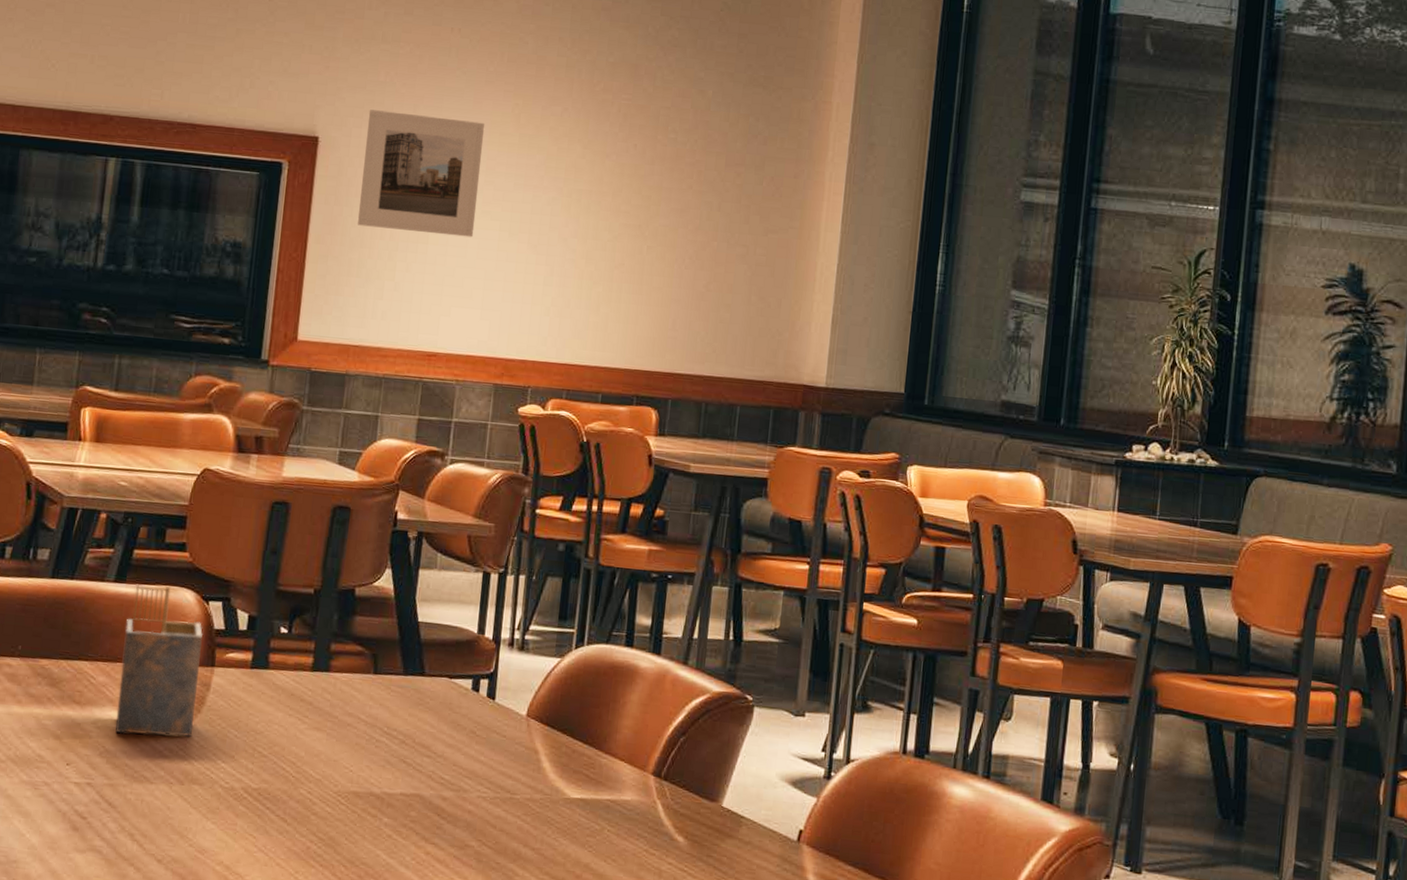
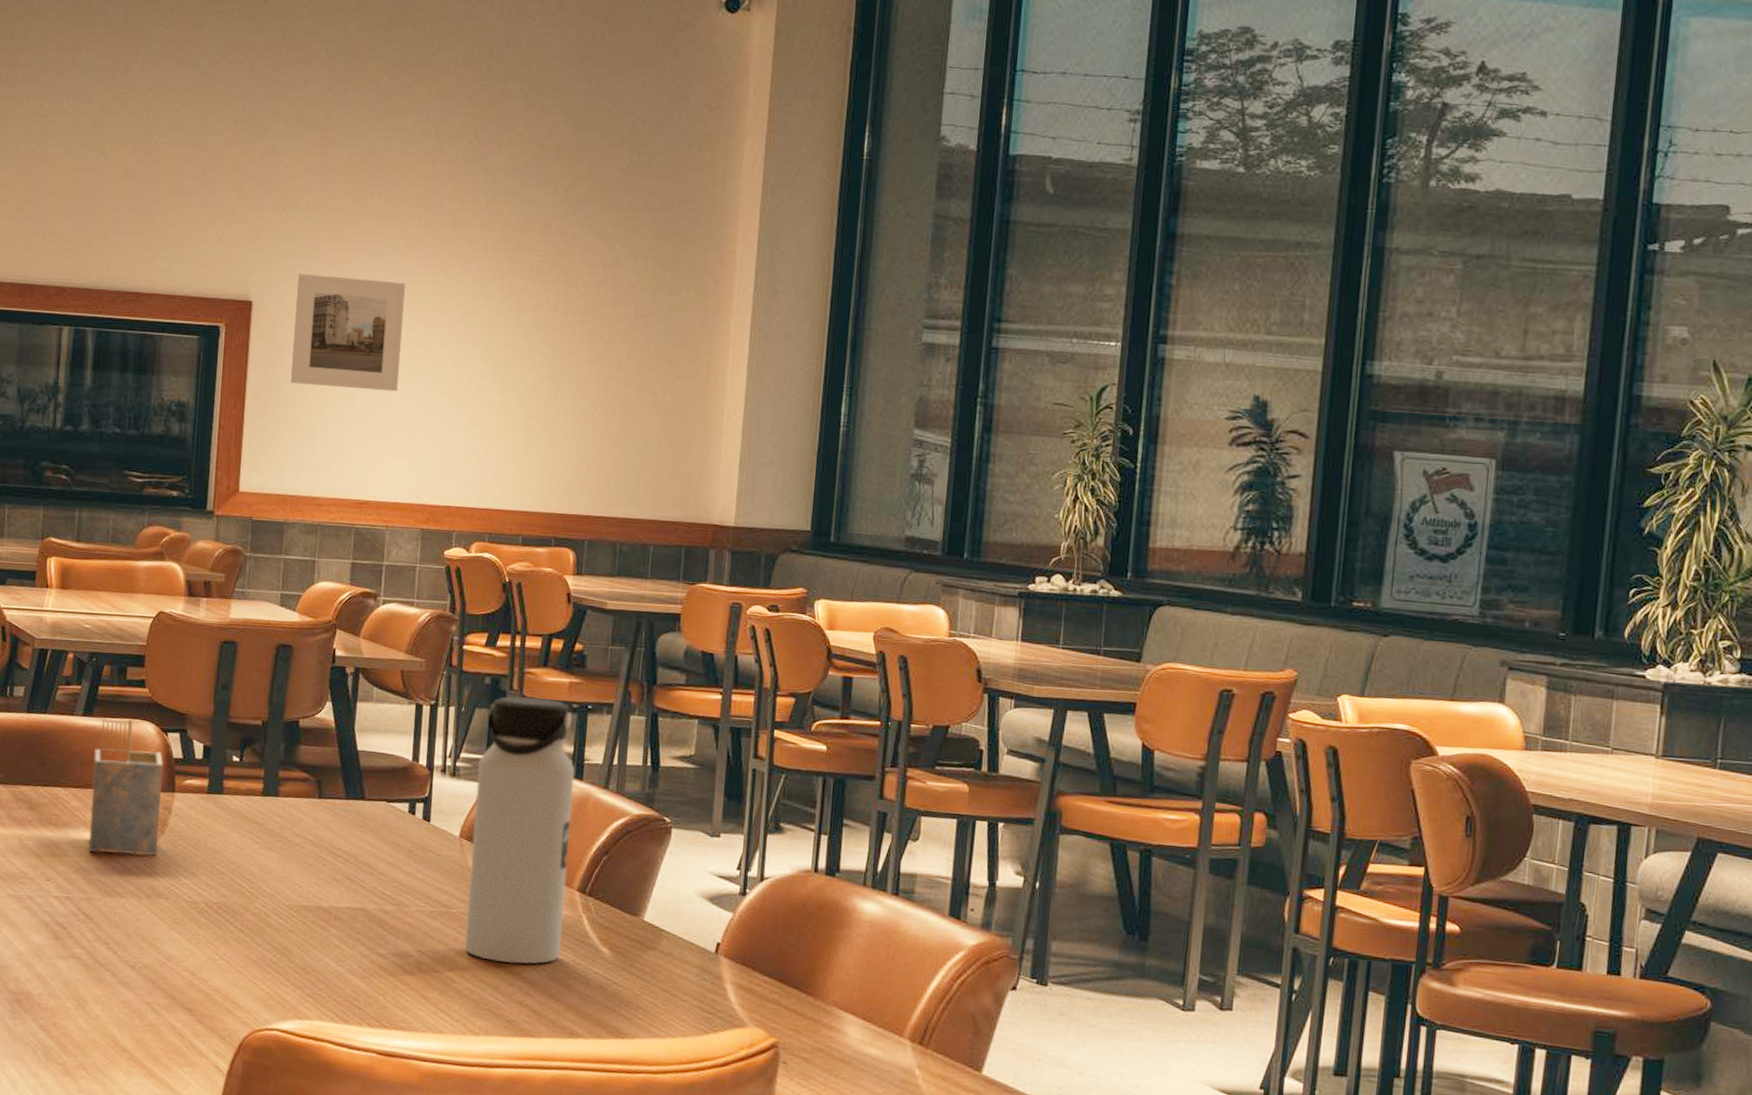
water bottle: none [528,564,653,855] -> present [464,696,575,964]

